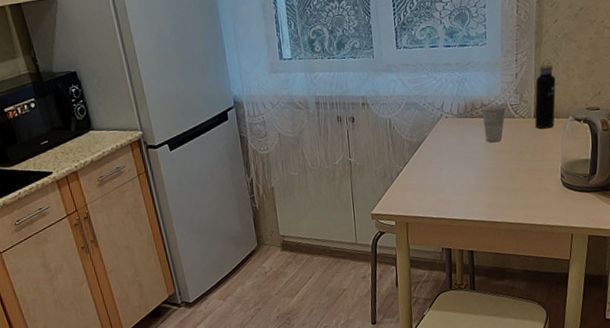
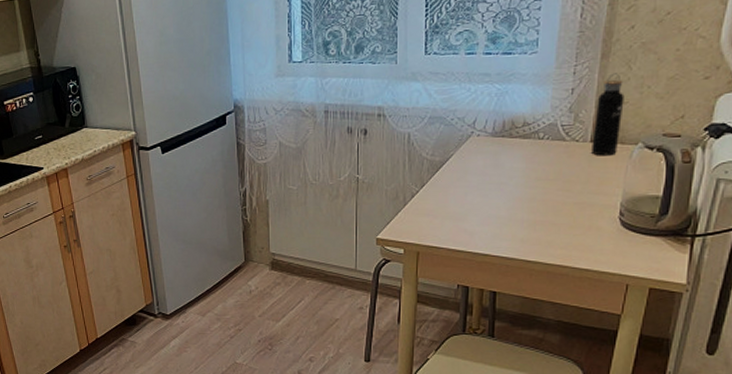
cup: present [481,104,507,143] -> none [523,123,556,168]

